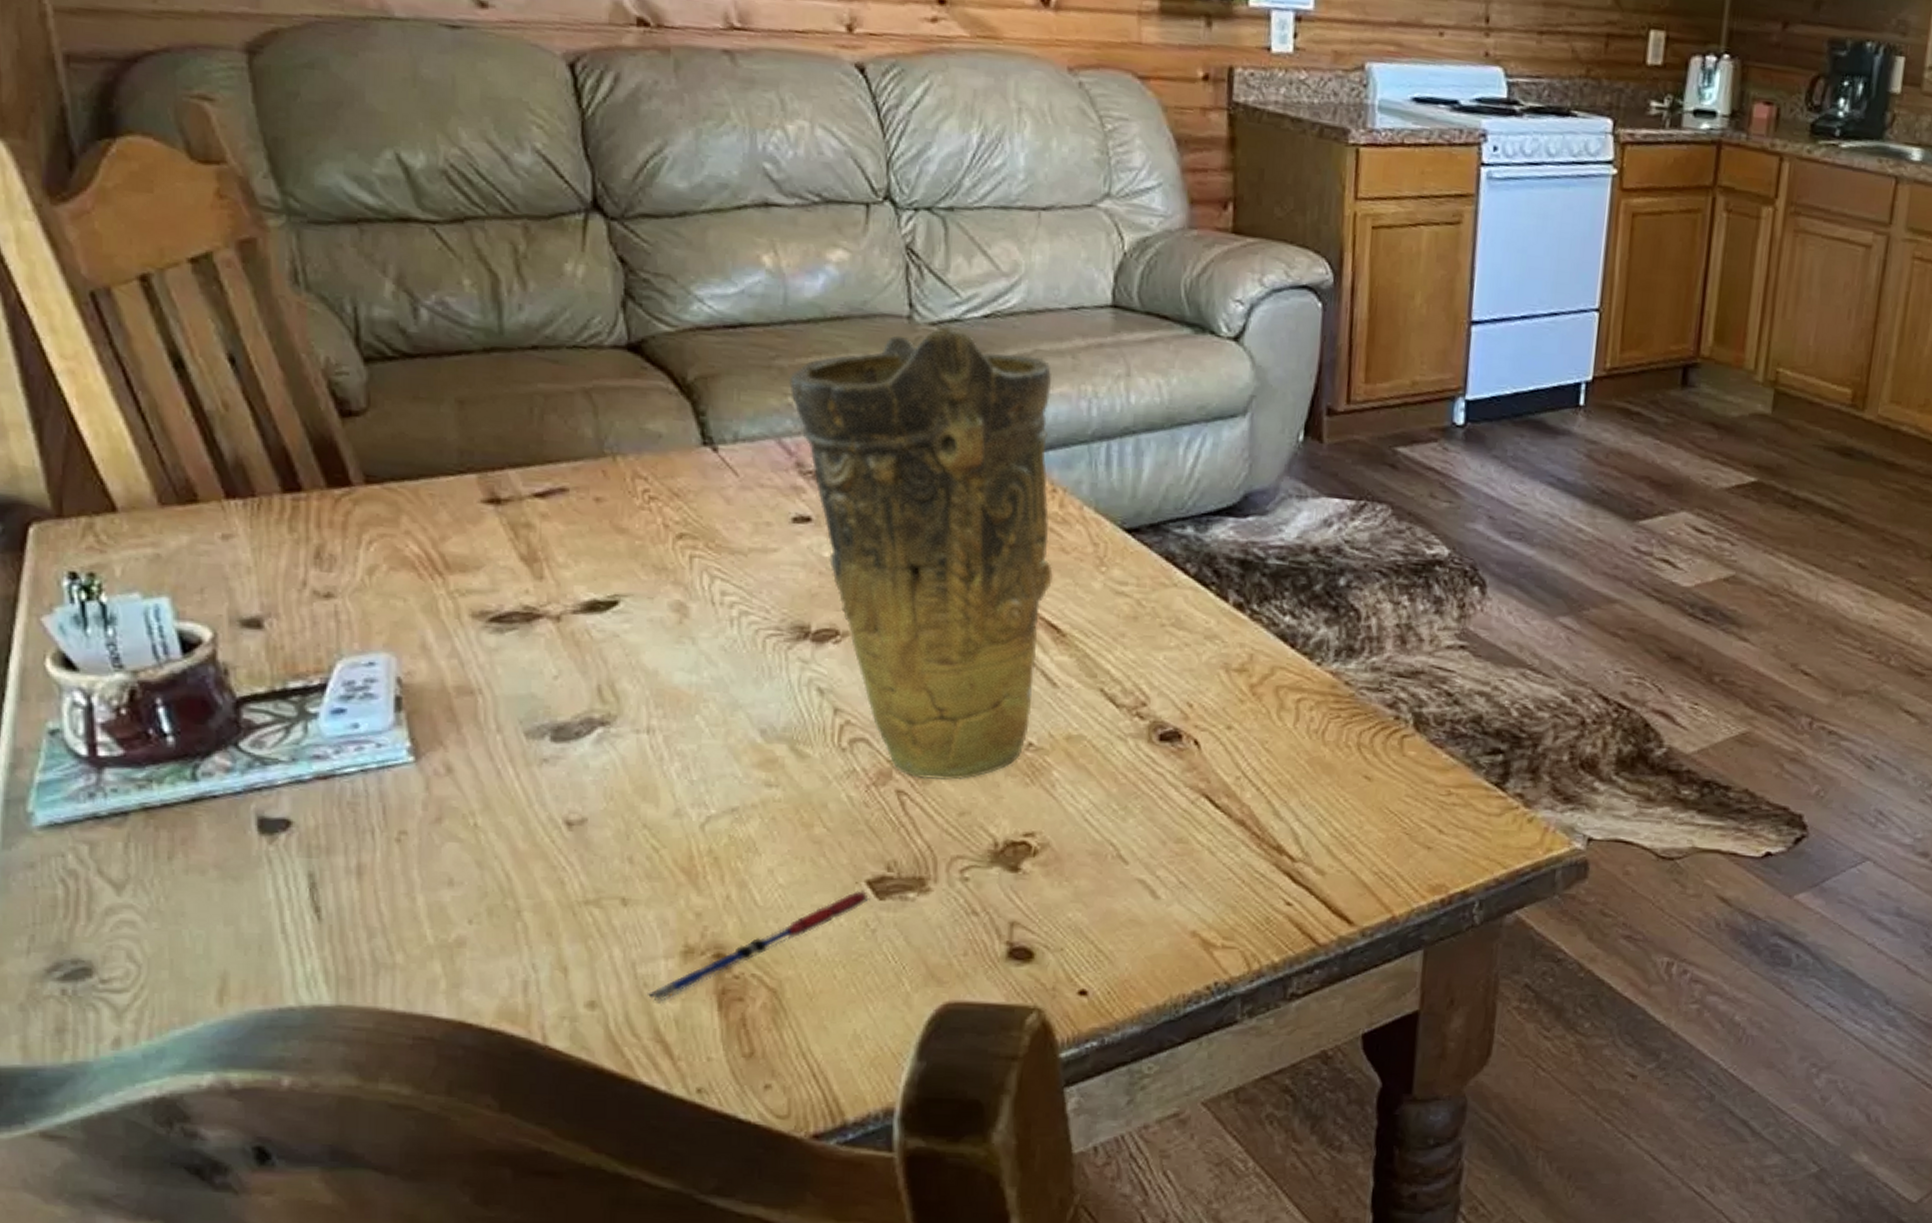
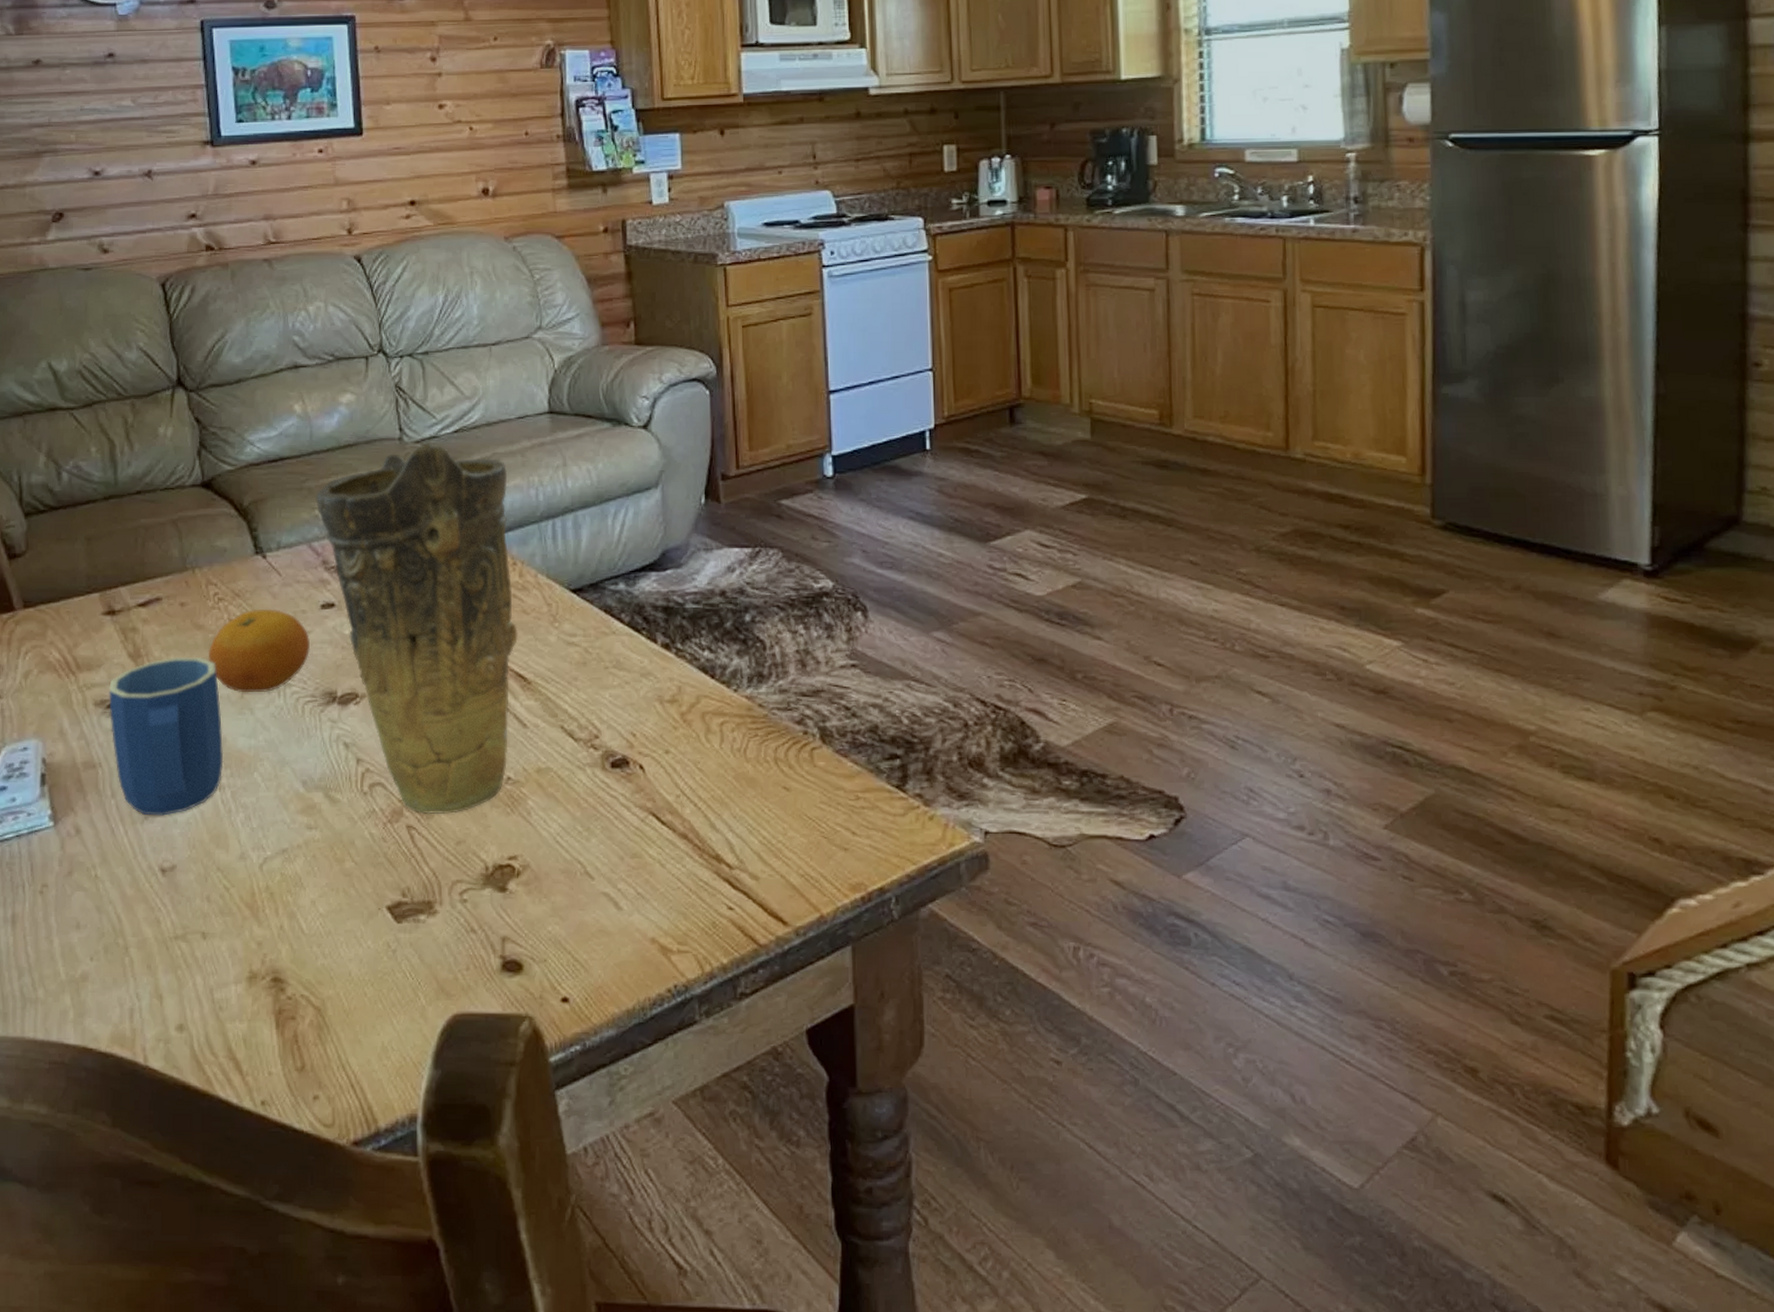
mug: none [491,566,654,759] -> present [108,656,224,816]
fruit: none [633,514,777,620] -> present [208,609,311,693]
pen: present [648,891,870,1003] -> none [223,916,391,1024]

